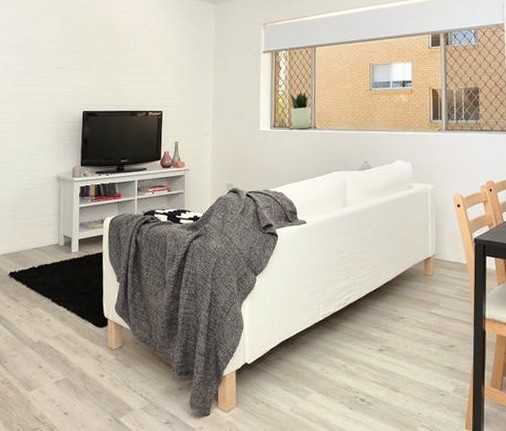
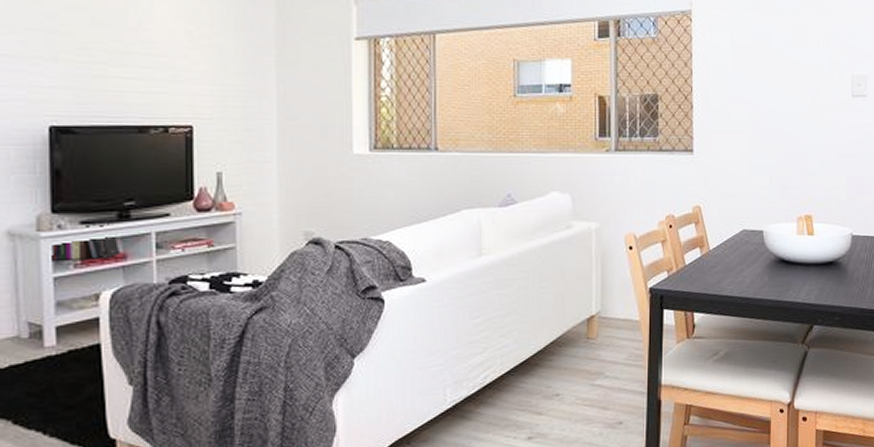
planter: present [289,91,314,129] -> none [397,97,435,151]

